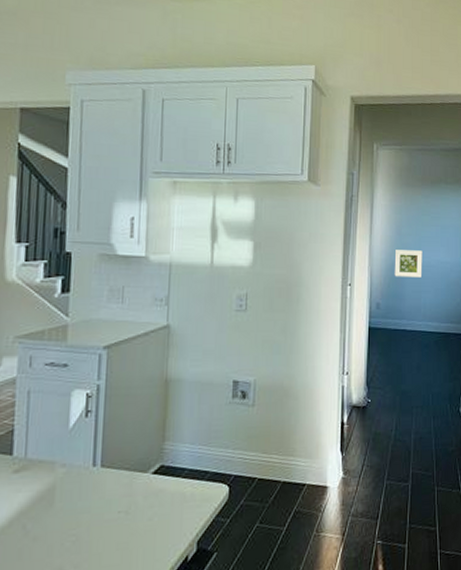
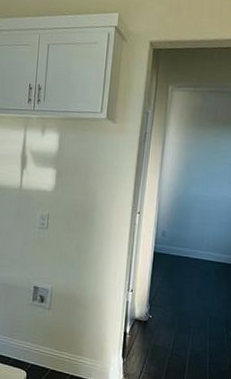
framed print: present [394,250,423,278] -> none [181,184,210,211]

